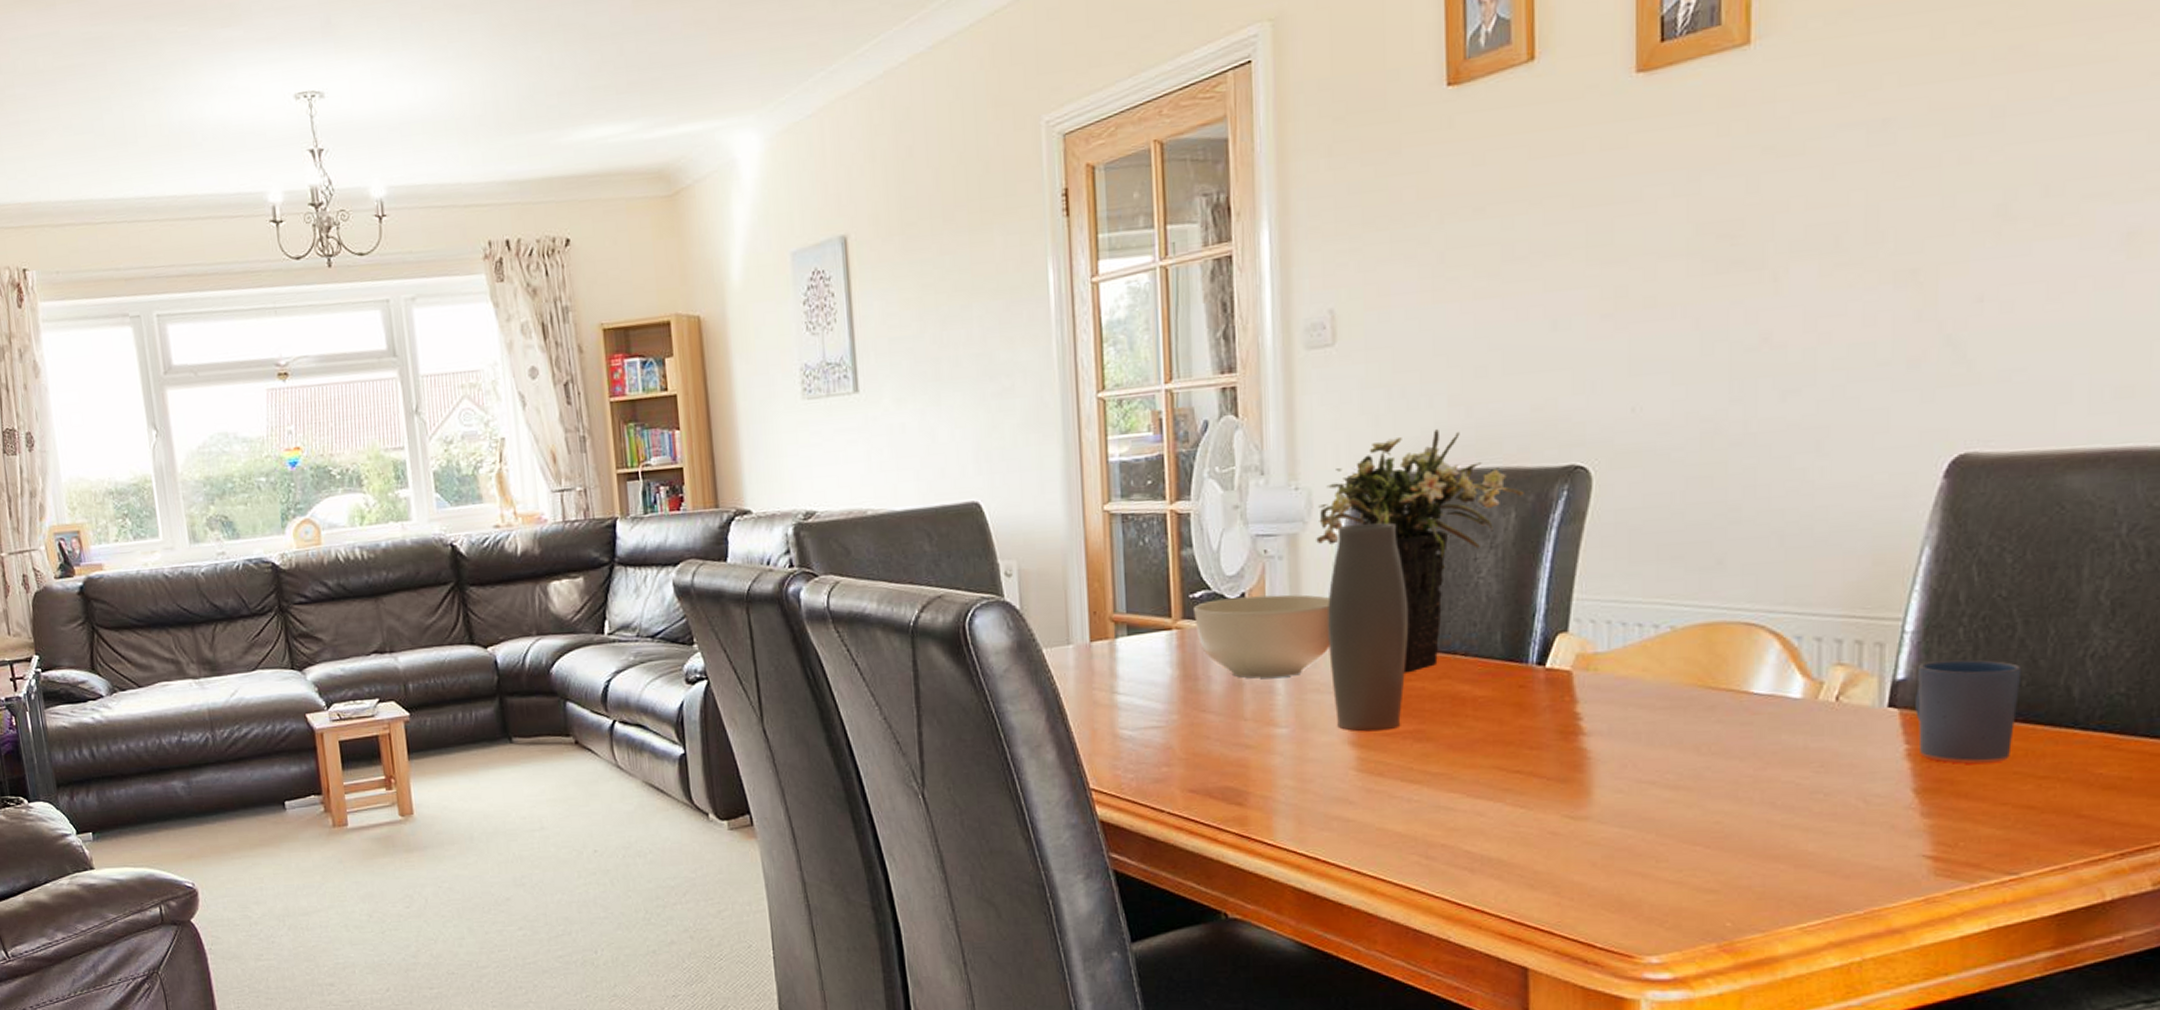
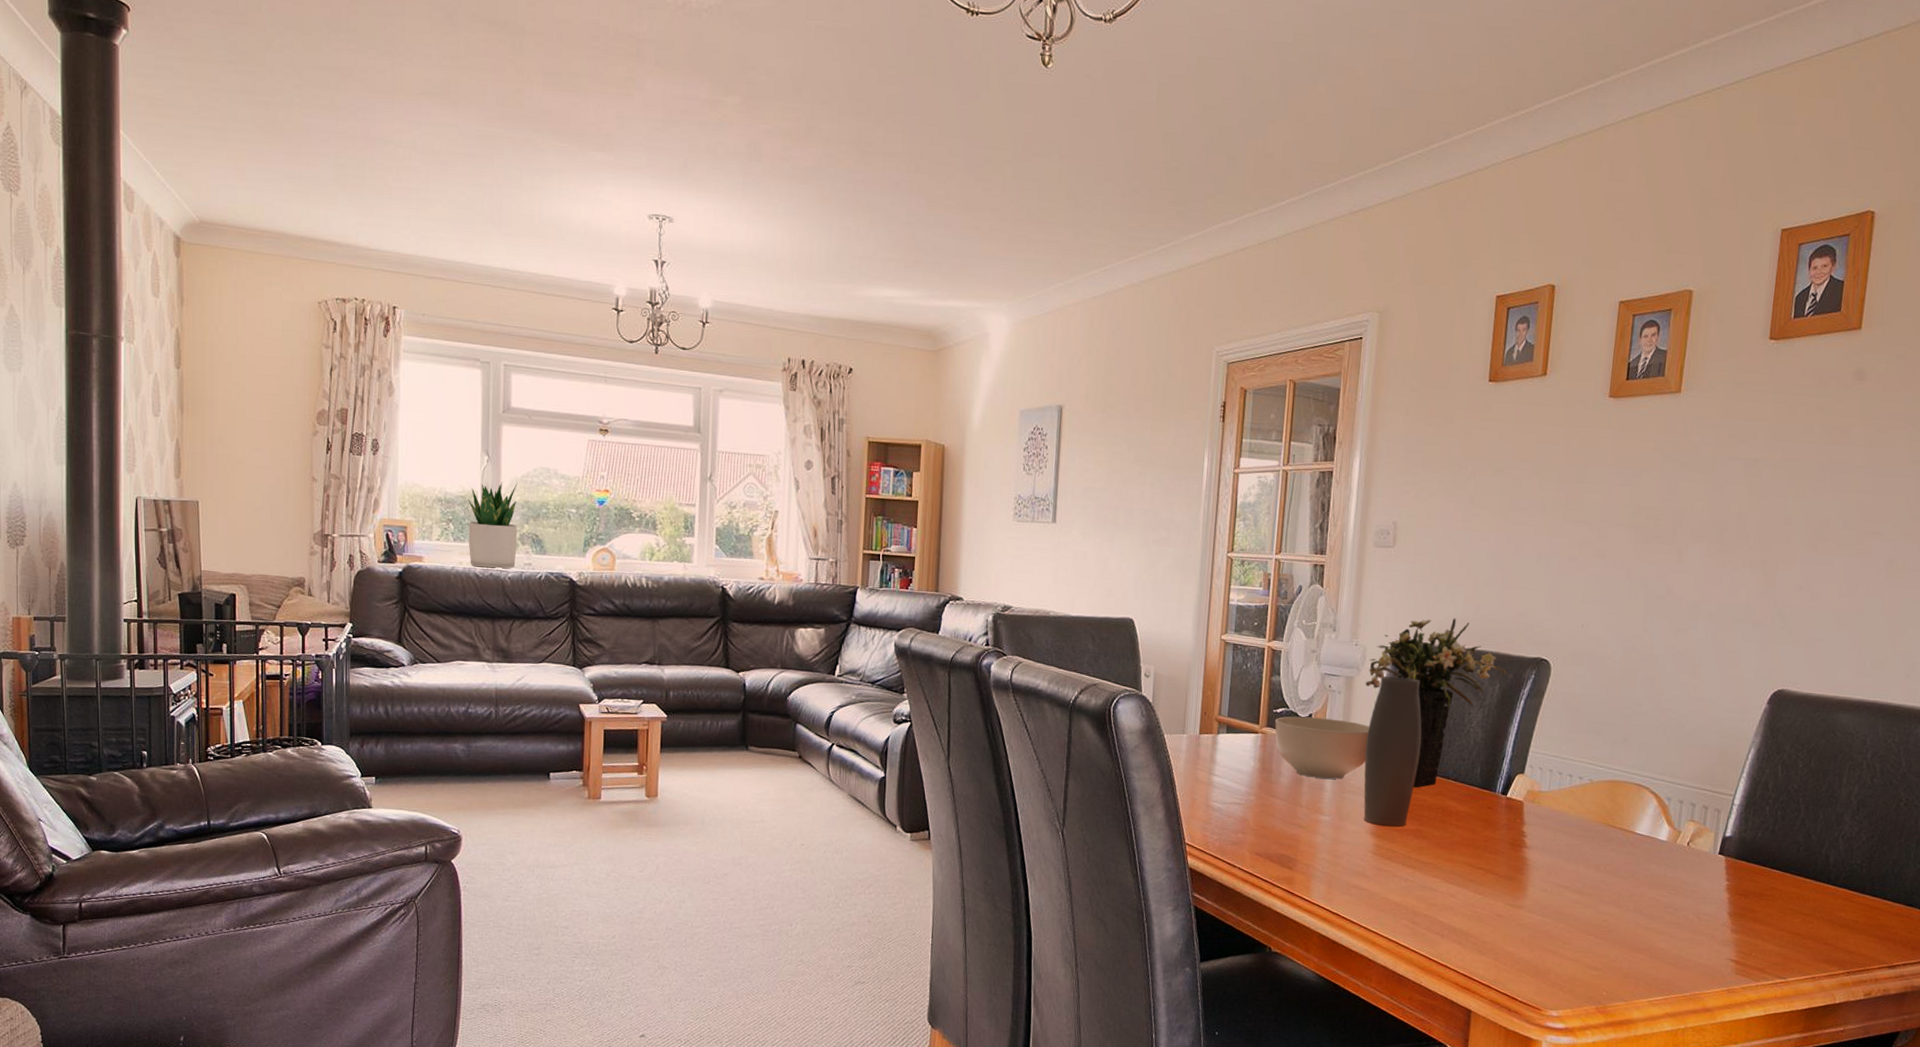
planter: none [142,456,207,567] -> present [468,481,518,569]
mug: present [1915,659,2022,765] -> none [1735,827,1802,902]

